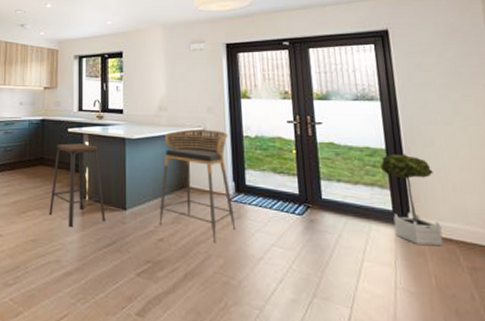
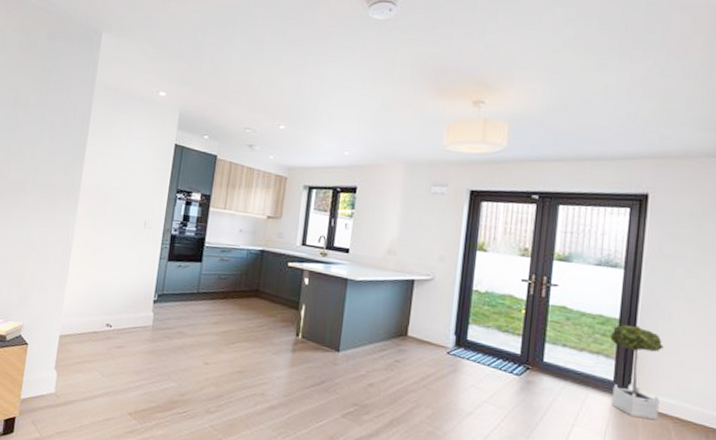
bar stool: present [49,143,106,228] -> none [259,278,318,364]
bar stool: present [159,129,236,243] -> none [371,276,456,394]

